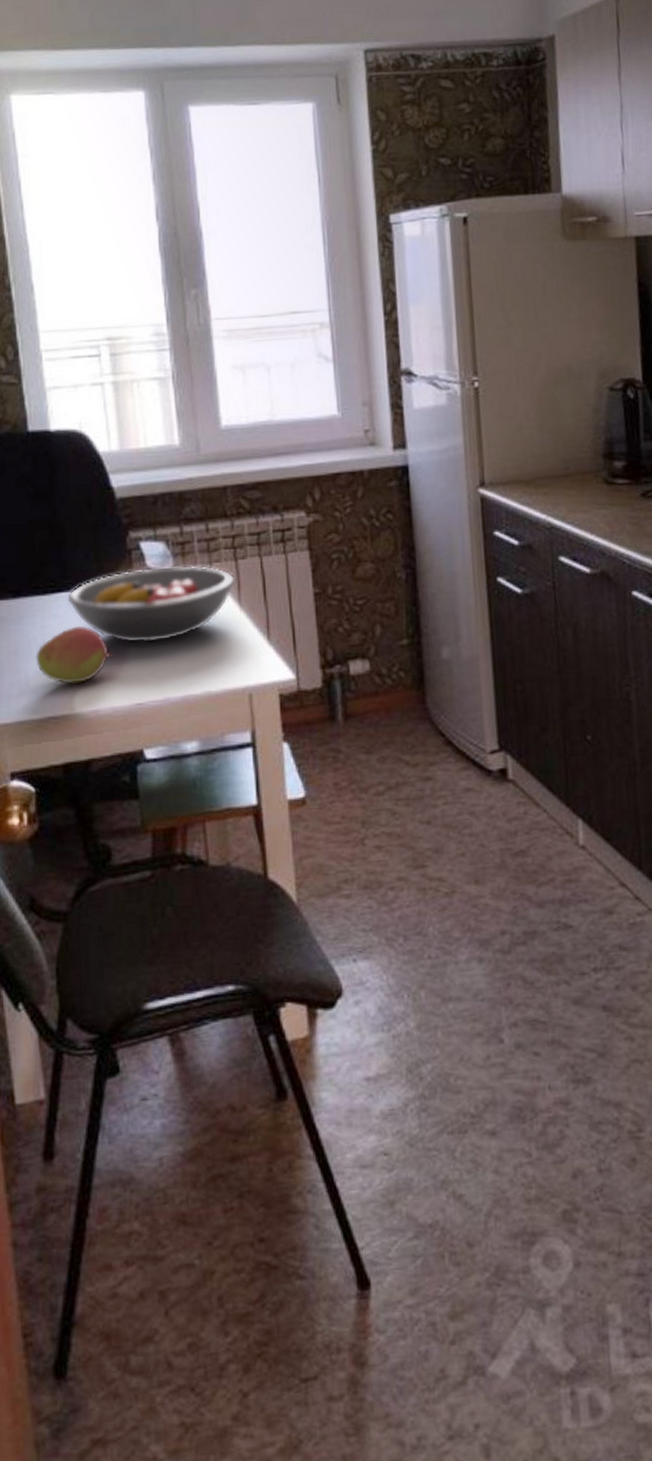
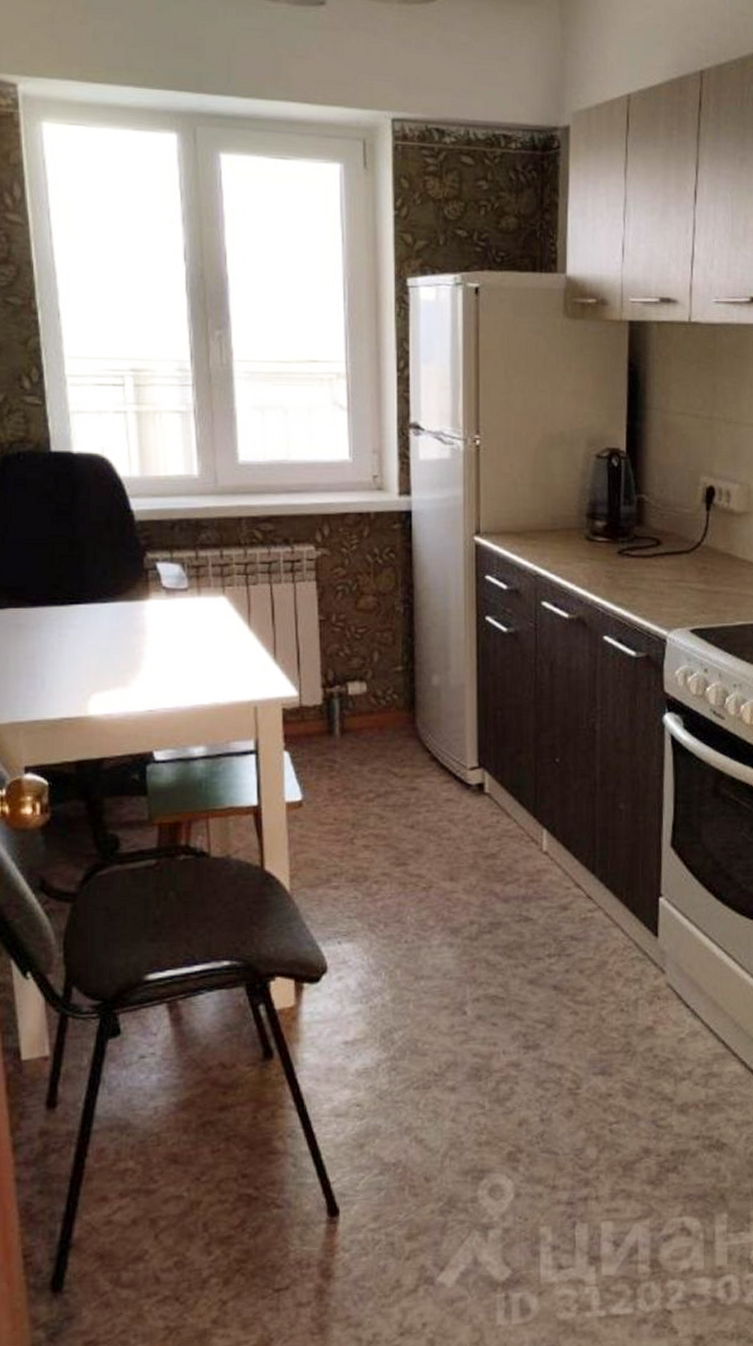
fruit: present [35,625,113,685] -> none [52,636,127,690]
fruit bowl: present [68,565,236,643] -> none [86,587,246,656]

